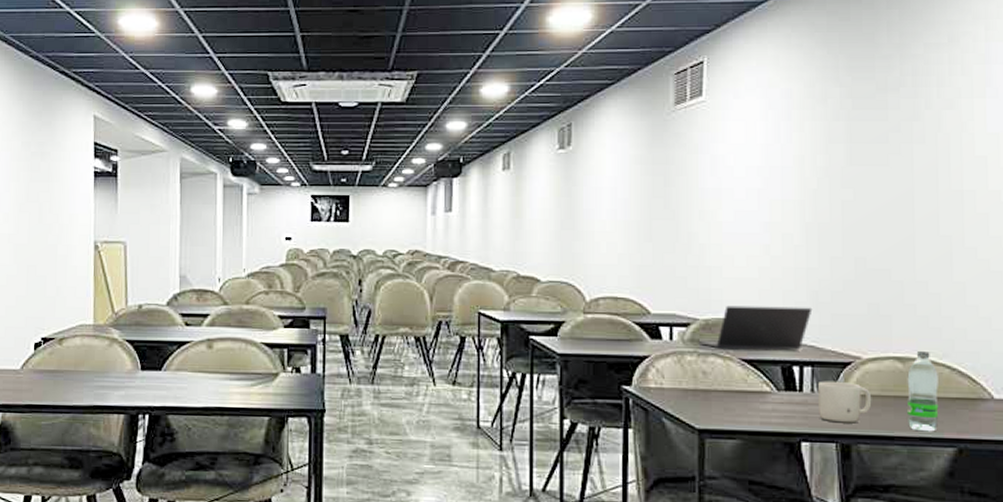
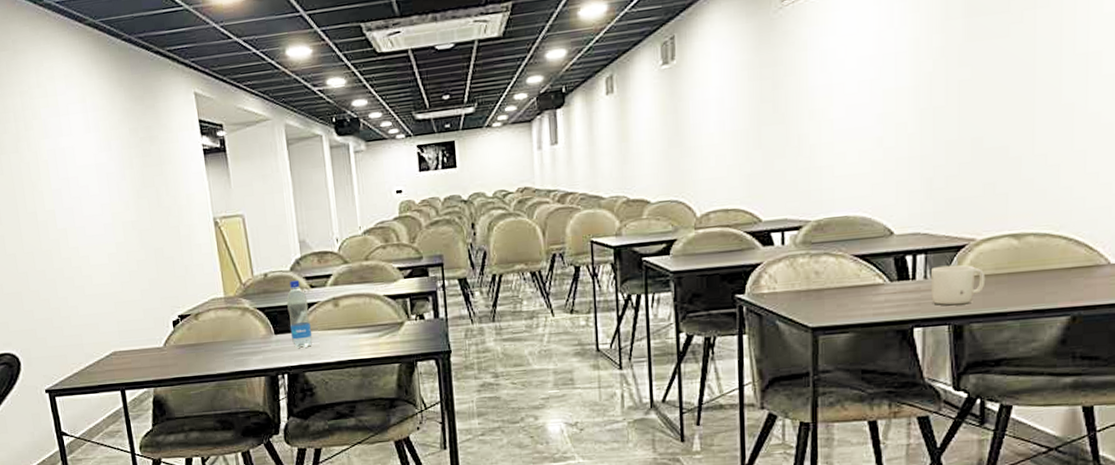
bottle: none [158,316,181,389] -> present [286,280,313,349]
laptop: present [698,305,813,351] -> none [810,195,927,247]
bottle: present [906,351,939,432] -> none [1020,225,1054,304]

